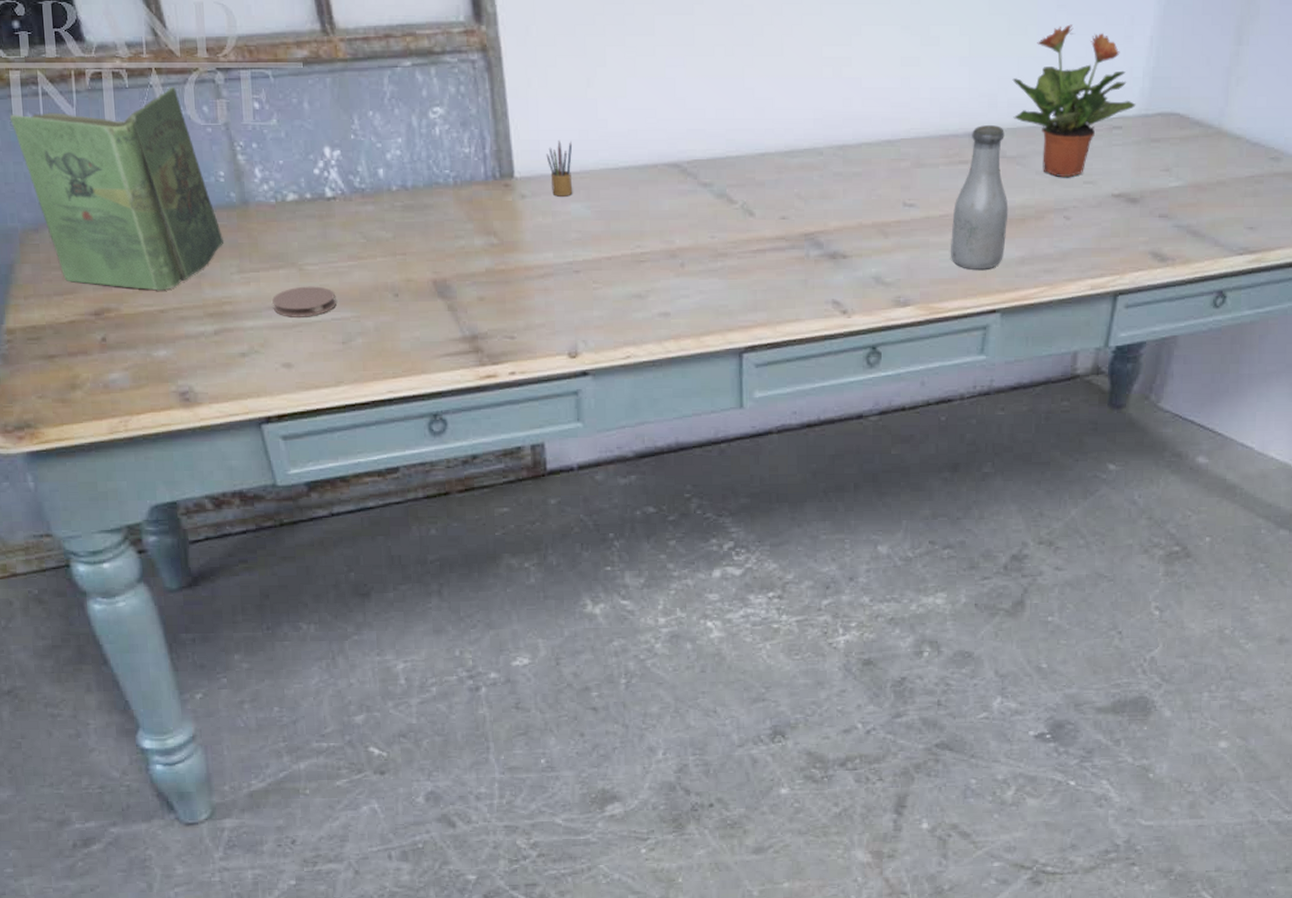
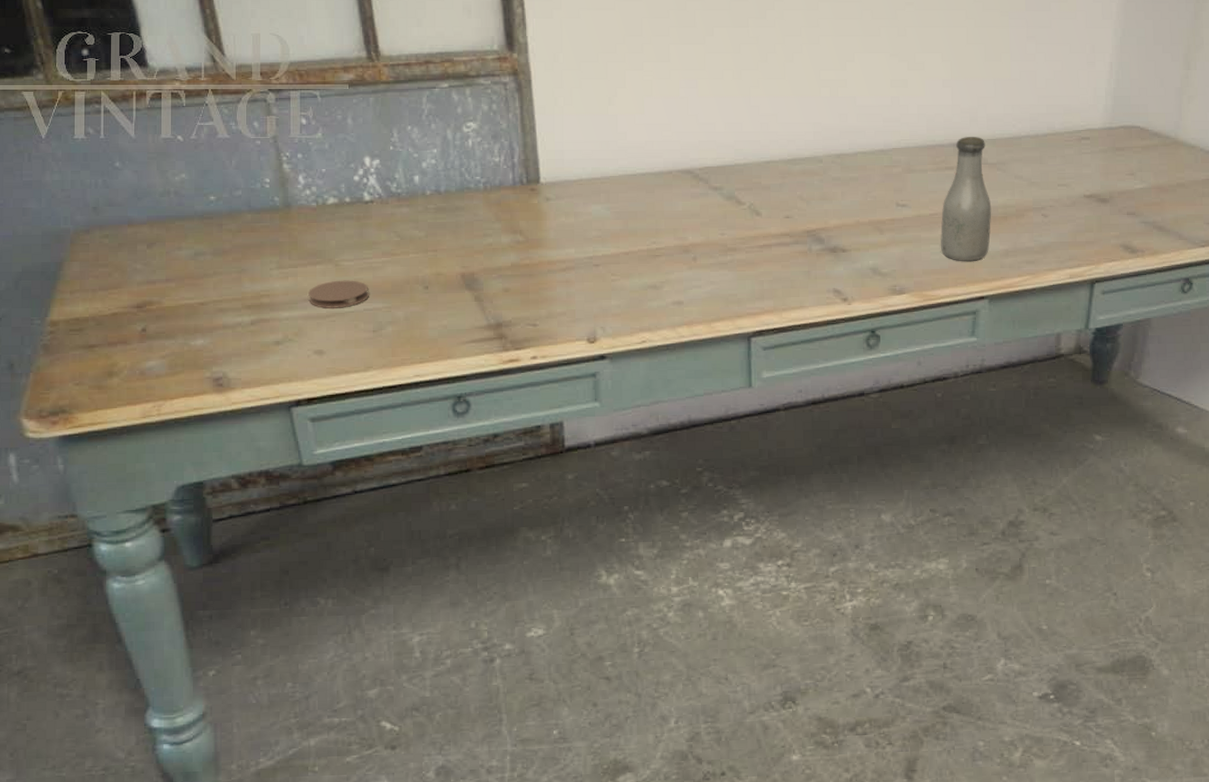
book: present [9,86,223,291] -> none [71,105,265,285]
pencil box: present [546,139,573,197] -> none [570,150,595,199]
potted plant: present [1012,24,1136,177] -> none [990,52,1101,180]

